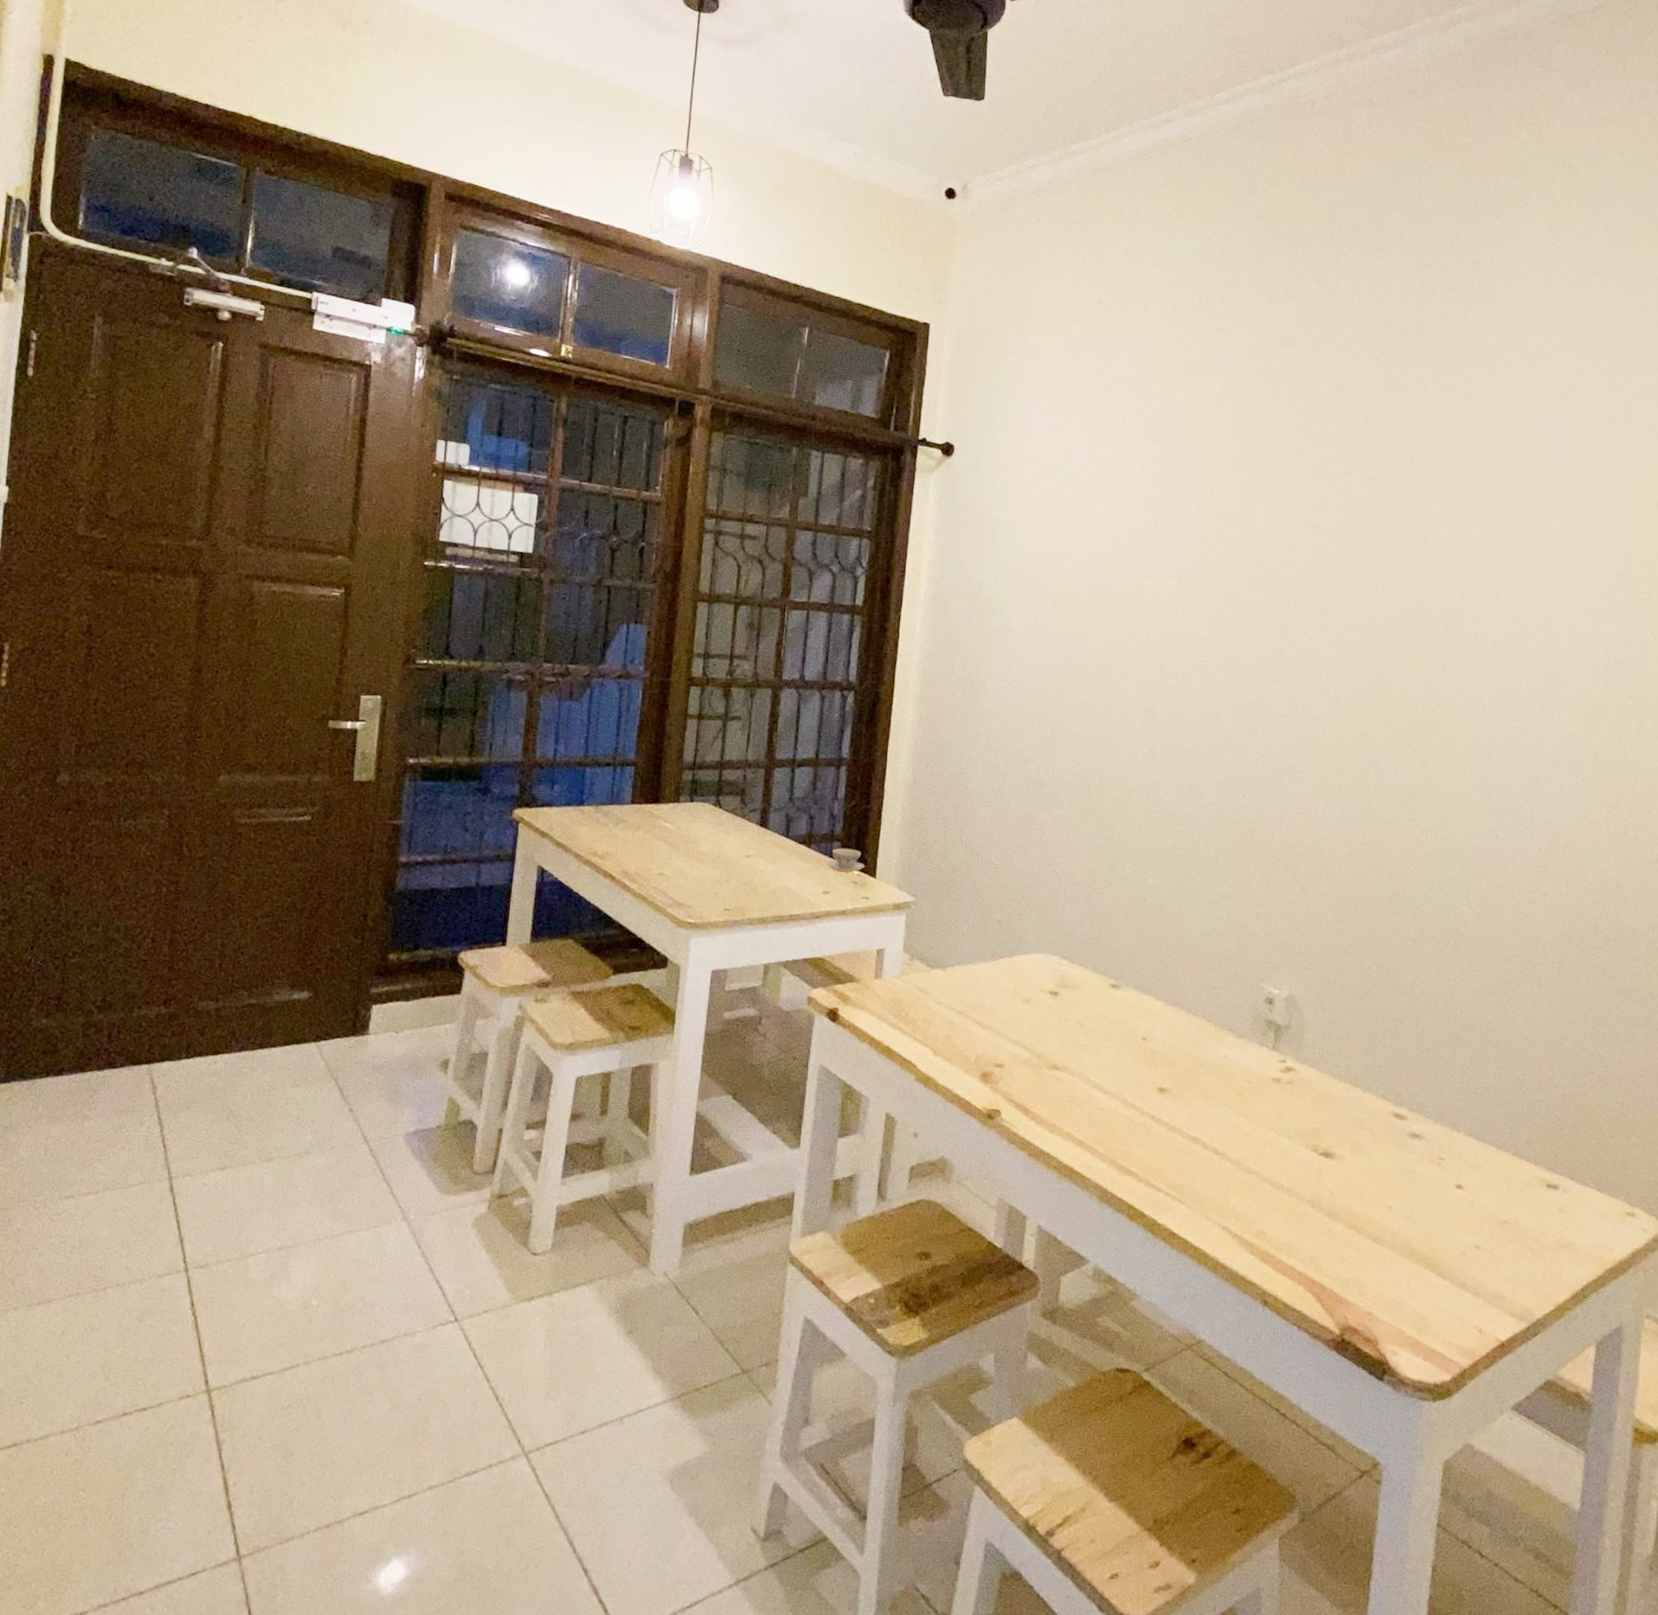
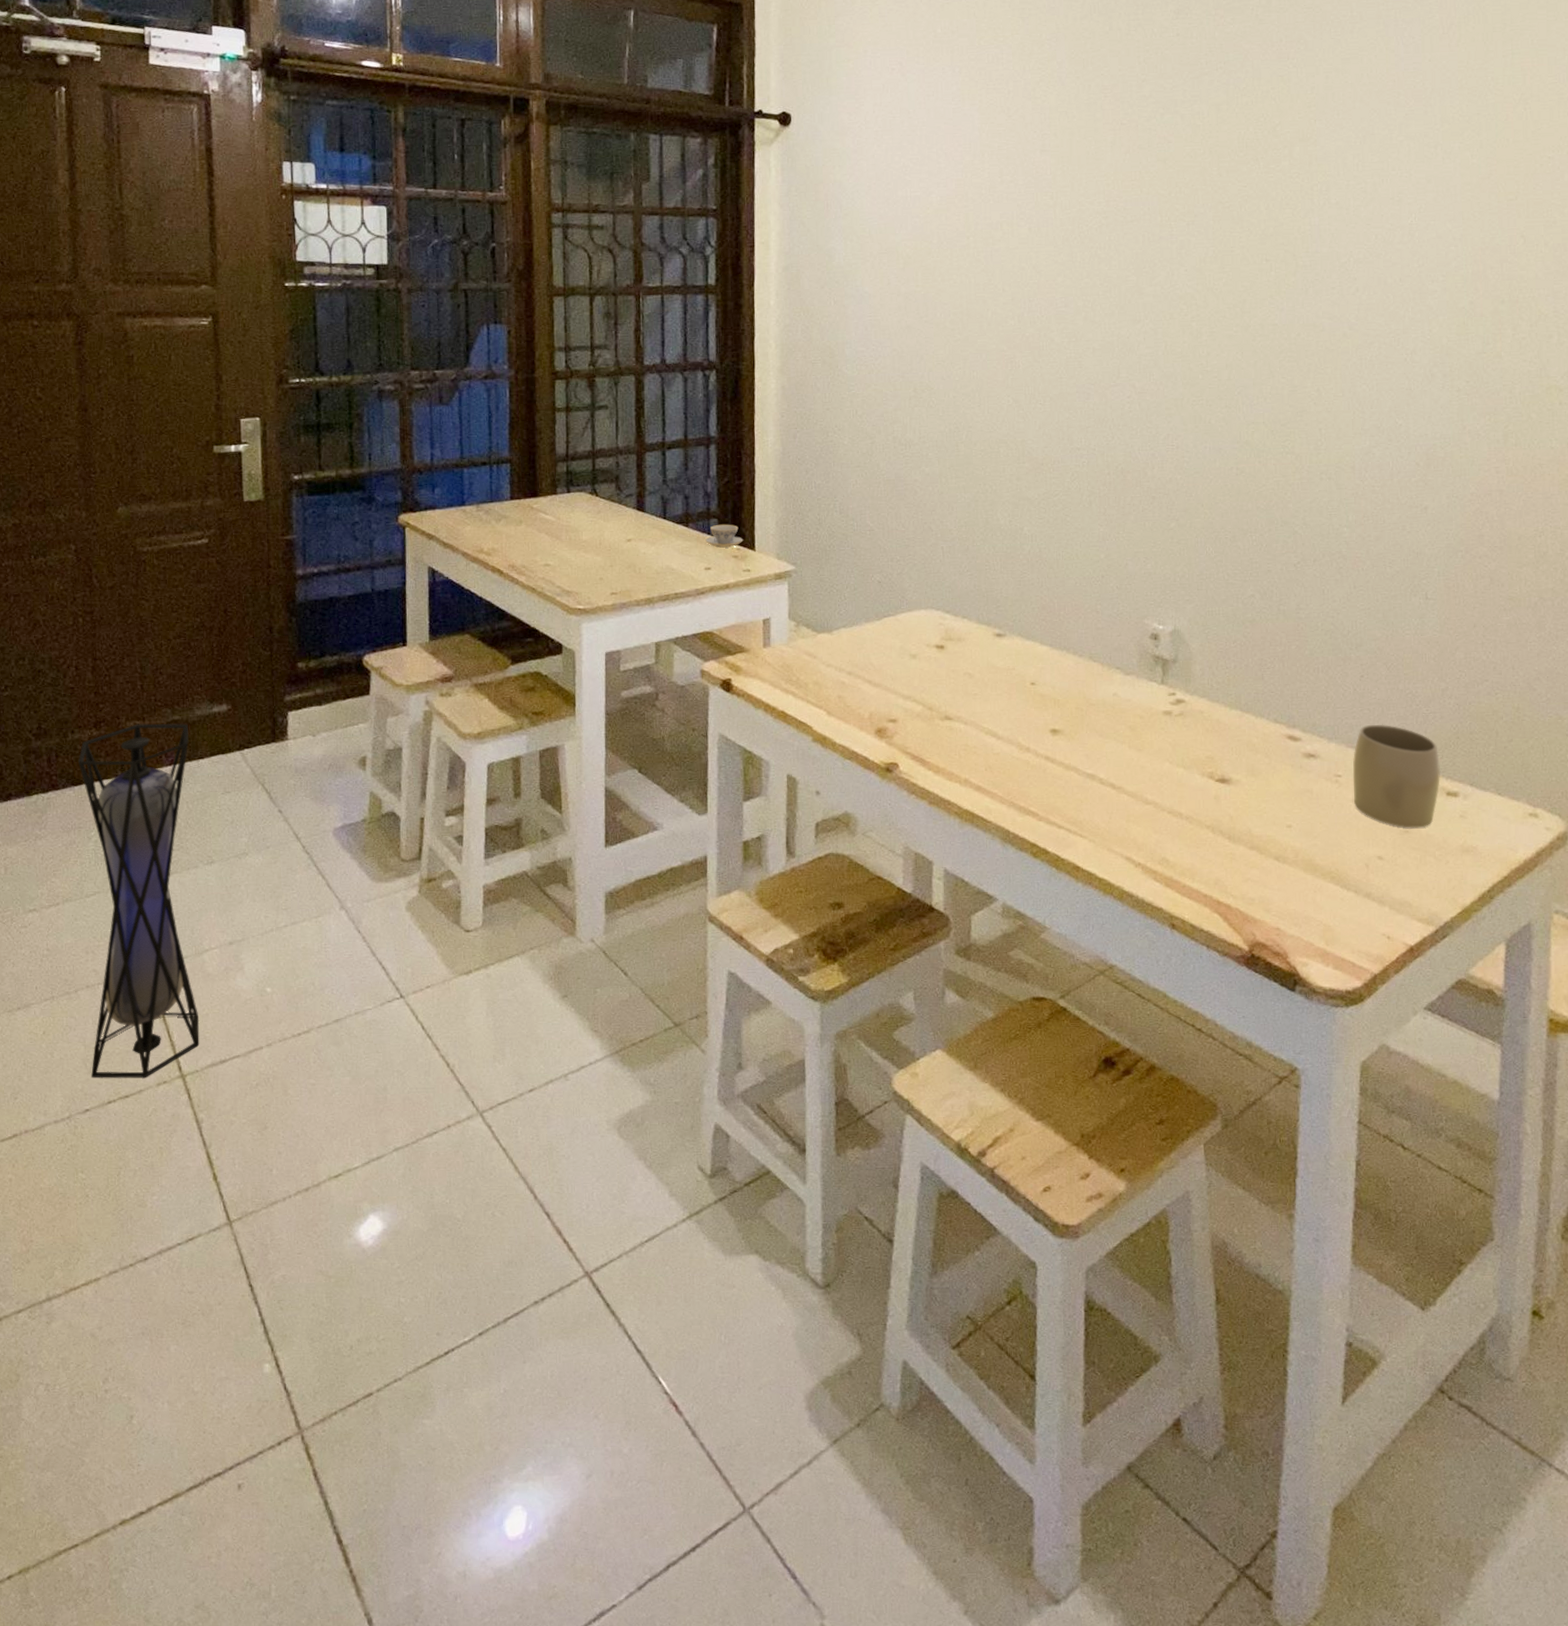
lantern: none [108,1004,264,1391] -> present [78,723,200,1079]
mug: none [1455,1108,1543,1219] -> present [1352,724,1441,828]

